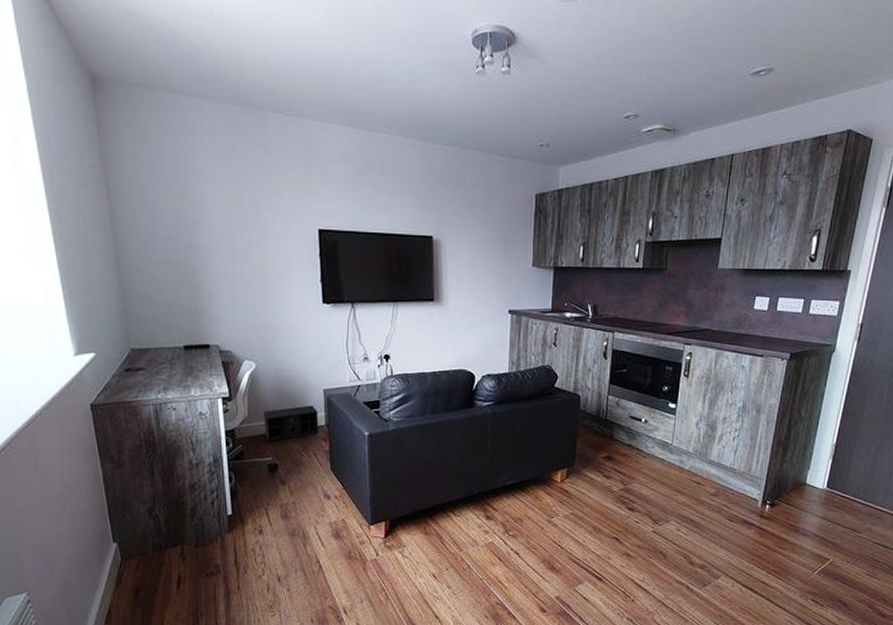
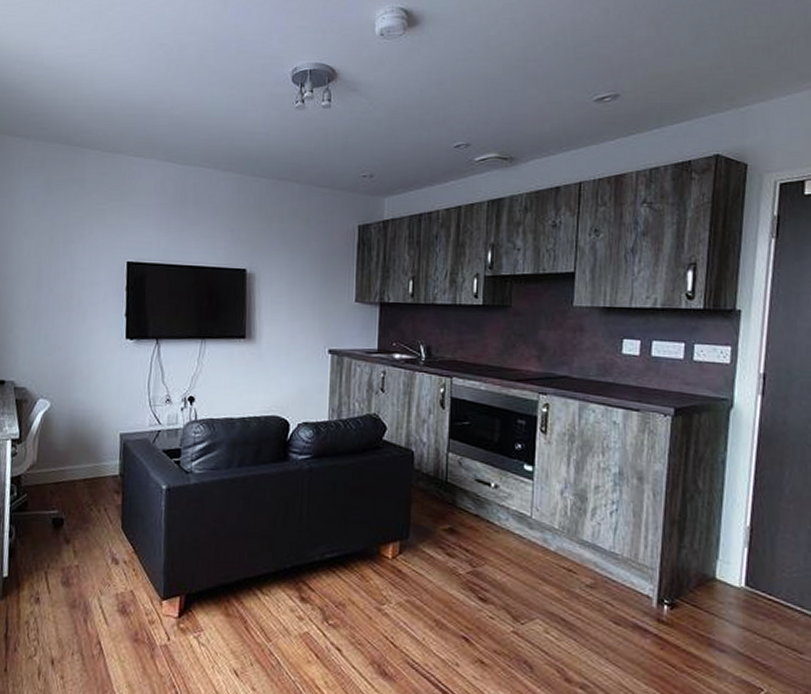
speaker: present [263,405,319,442] -> none [52,451,113,492]

